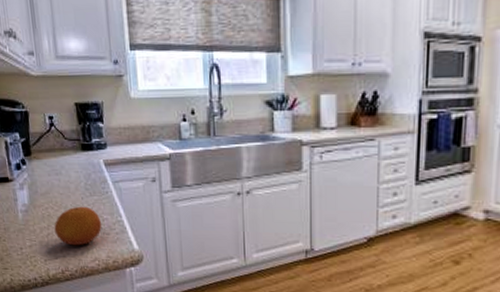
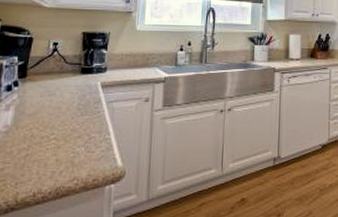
fruit: present [54,206,102,246] -> none [34,125,89,166]

